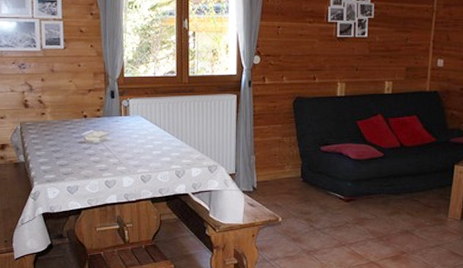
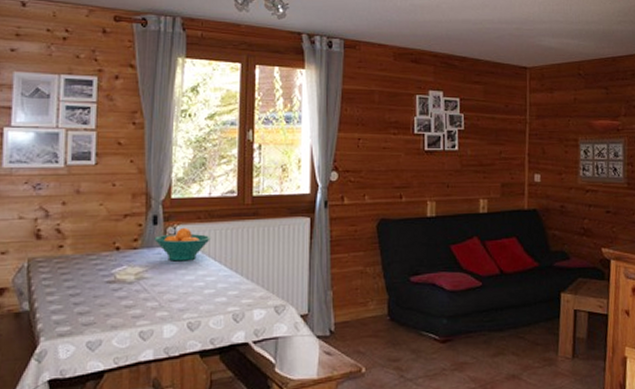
fruit bowl: none [112,101,156,128] -> present [154,227,210,262]

